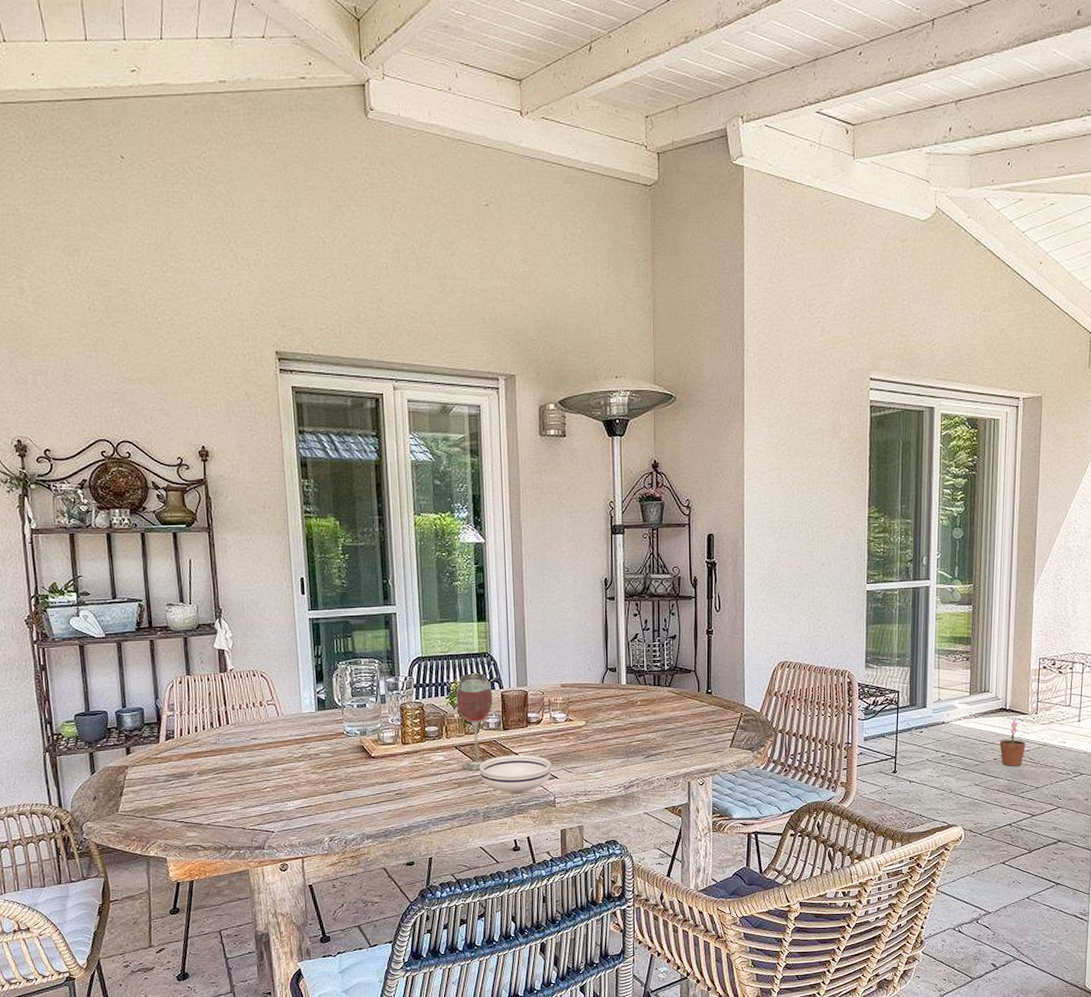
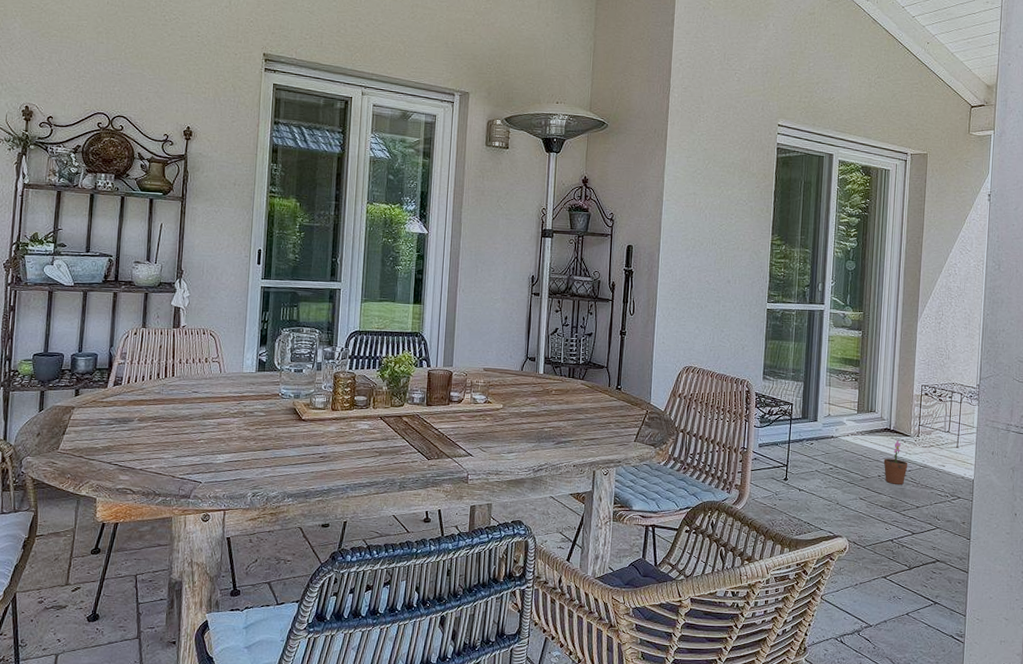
wineglass: present [456,673,493,771] -> none [385,350,420,442]
bowl: present [478,754,551,795] -> none [400,429,468,469]

